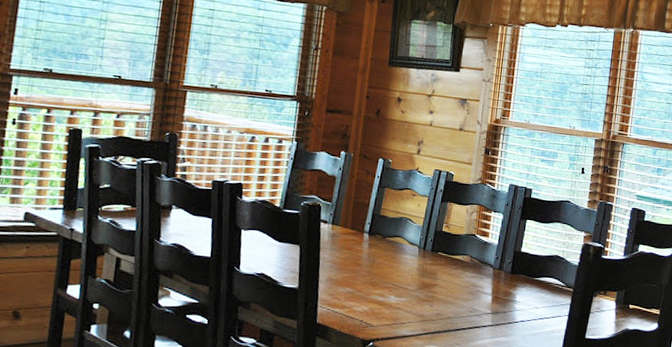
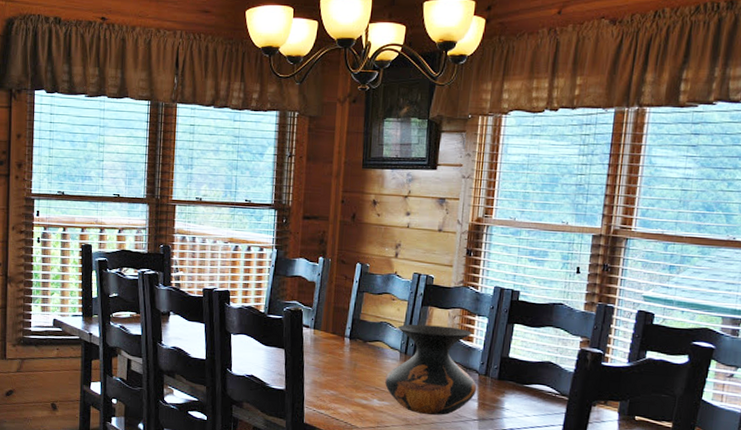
vase: none [402,219,492,310] -> present [384,324,477,415]

